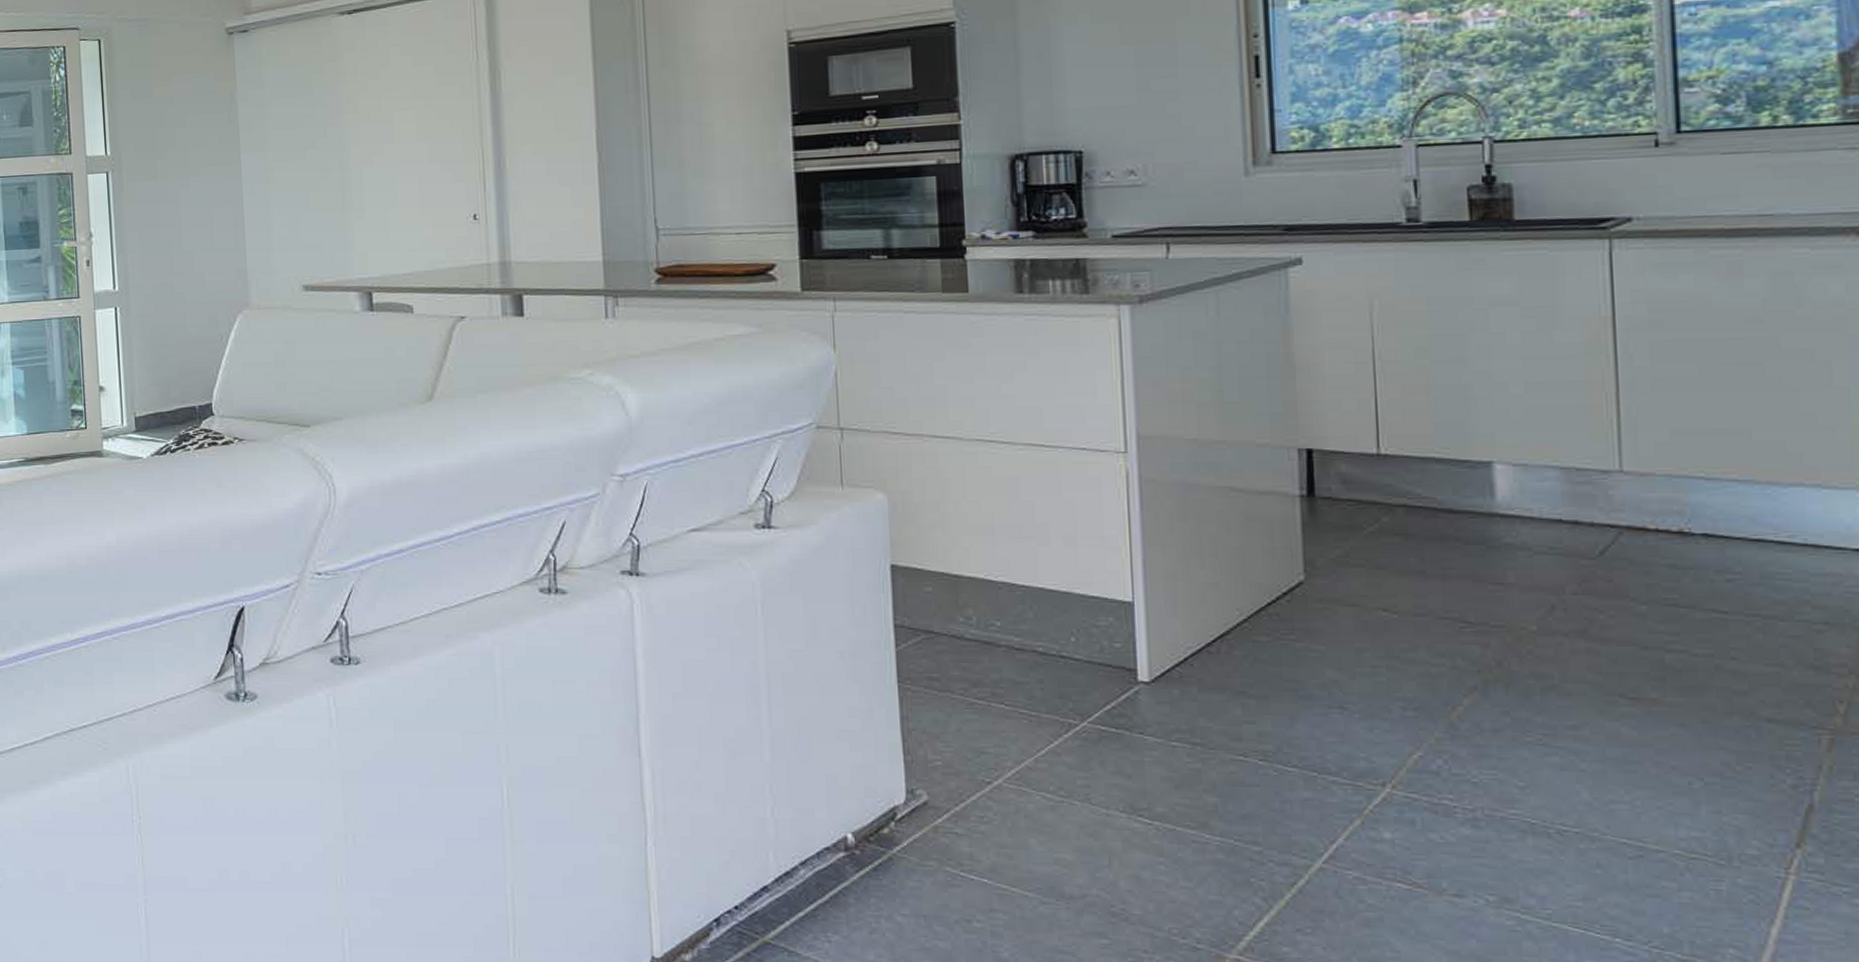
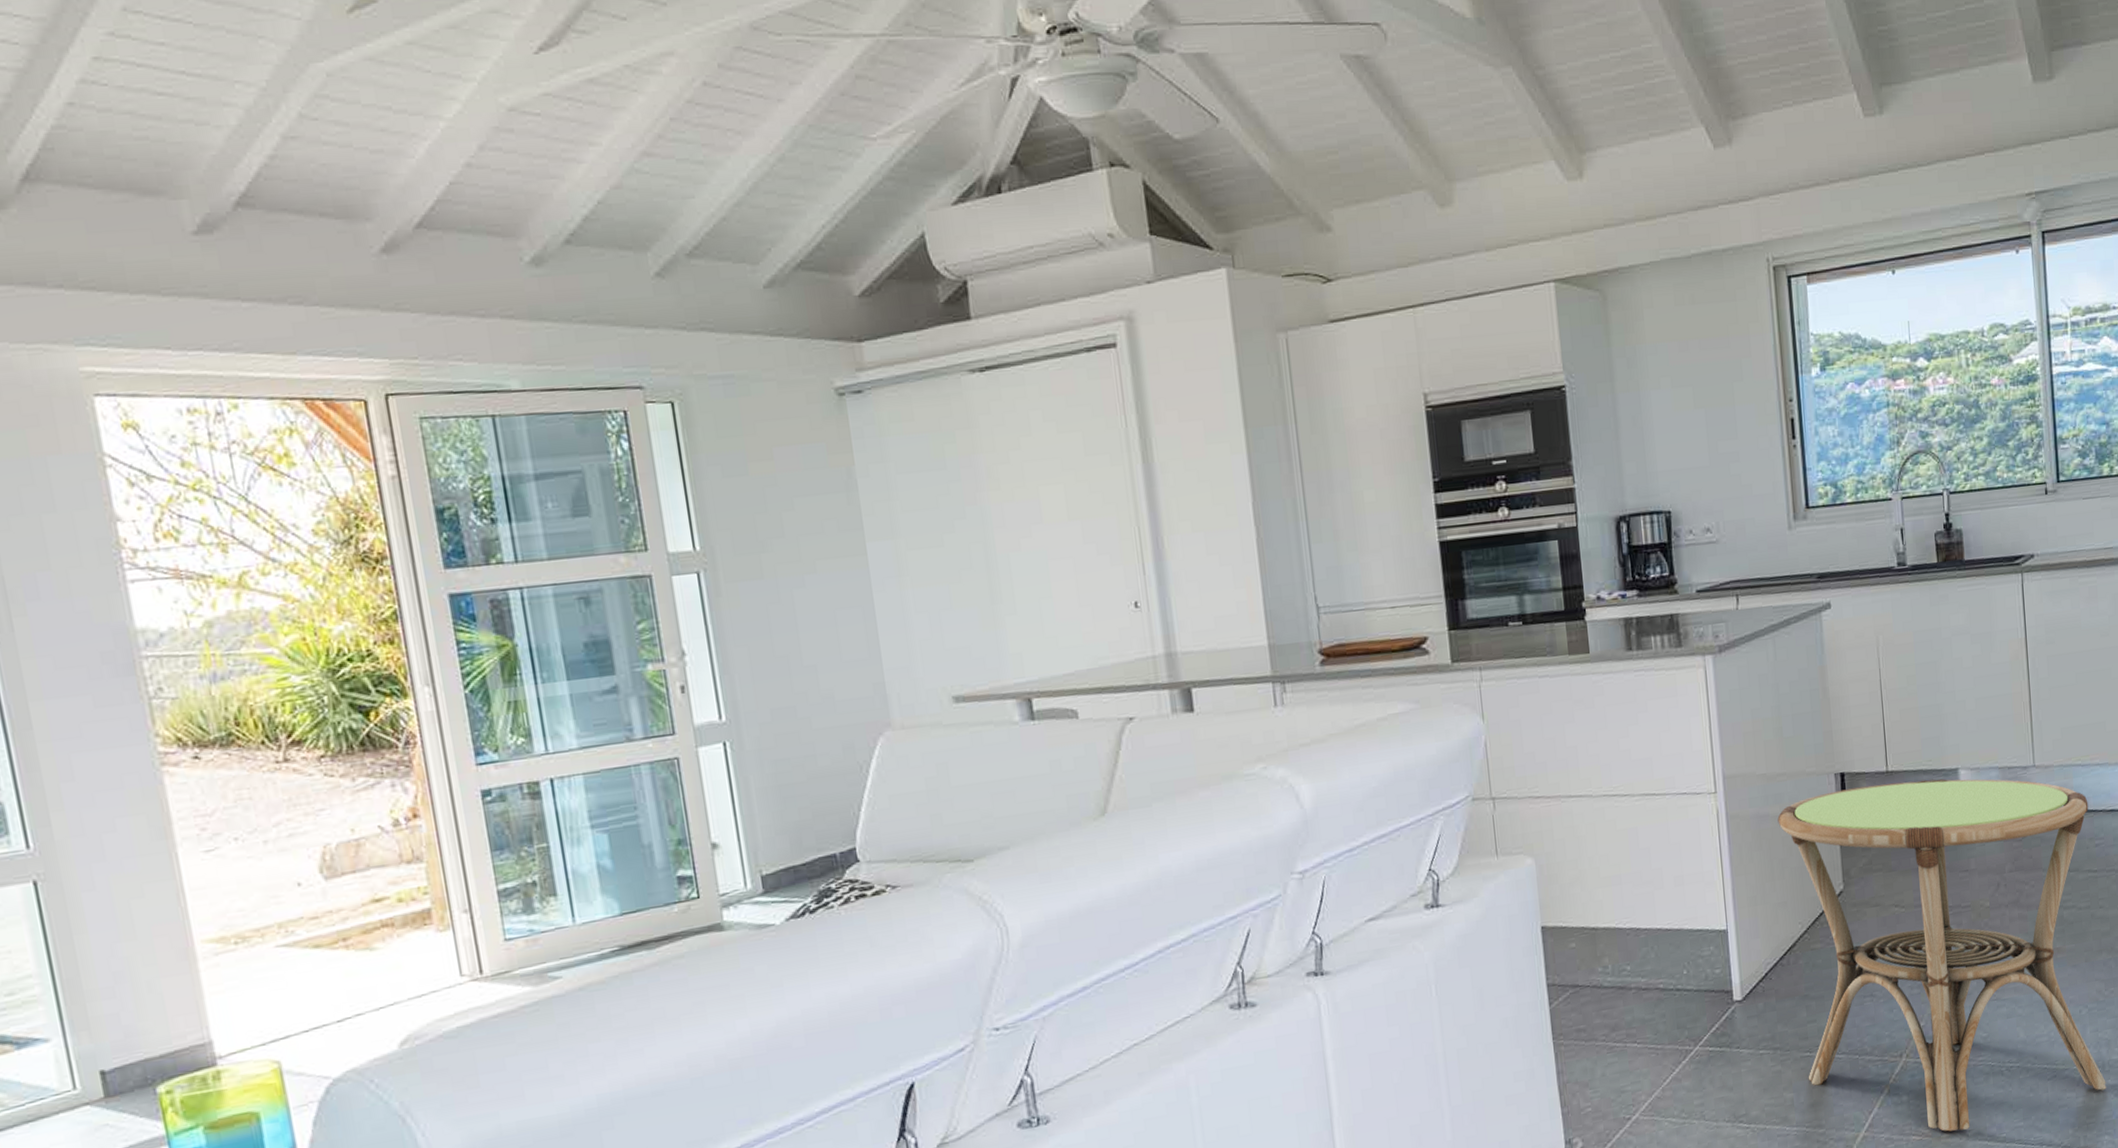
side table: none [1211,467,1734,892] -> present [1777,779,2107,1132]

